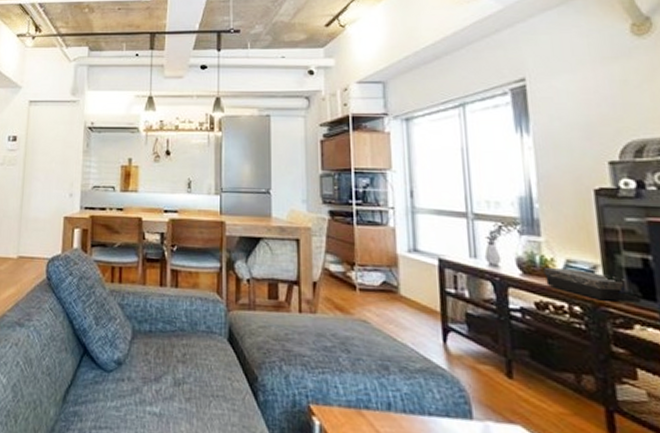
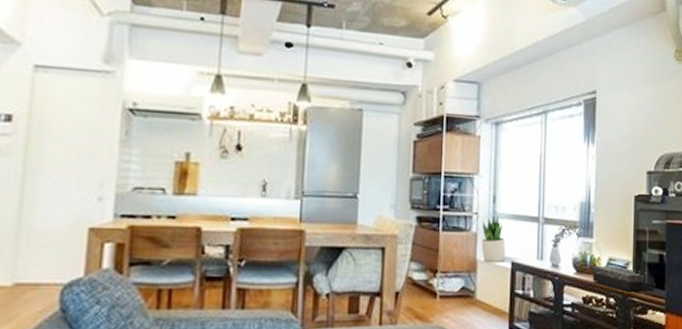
planter: none [400,211,430,260] -> present [481,216,506,264]

